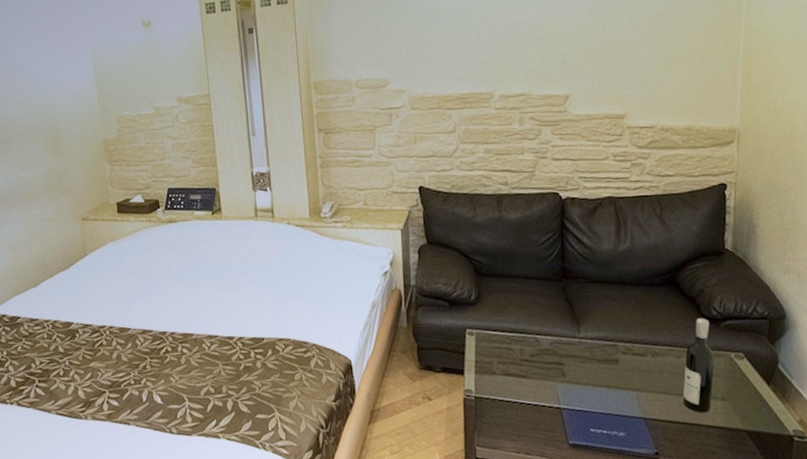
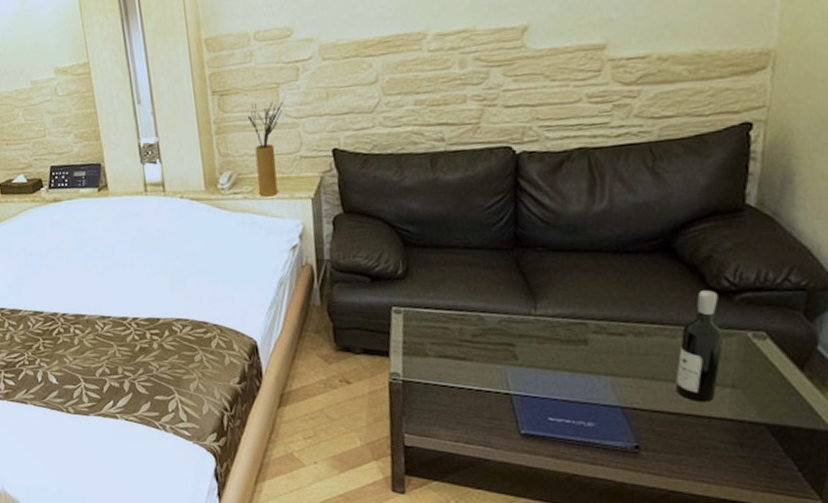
vase: none [349,142,379,227] -> present [248,102,284,197]

